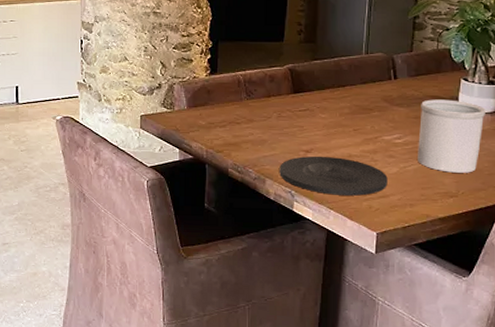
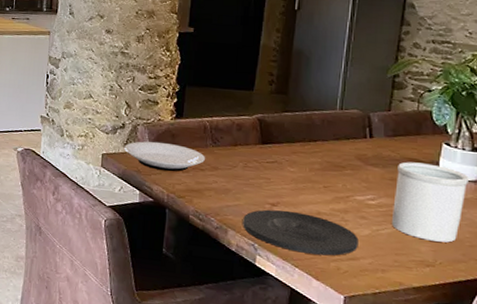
plate: none [162,99,240,128] -> present [124,141,205,172]

